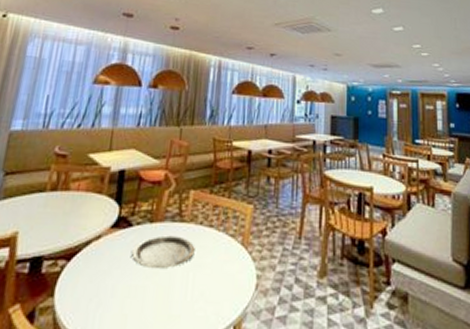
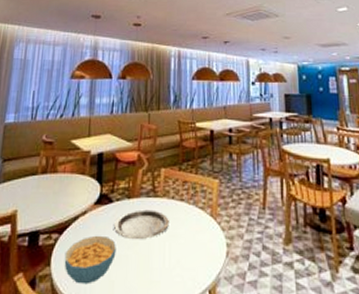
cereal bowl: none [70,262,133,318] -> present [64,235,116,285]

